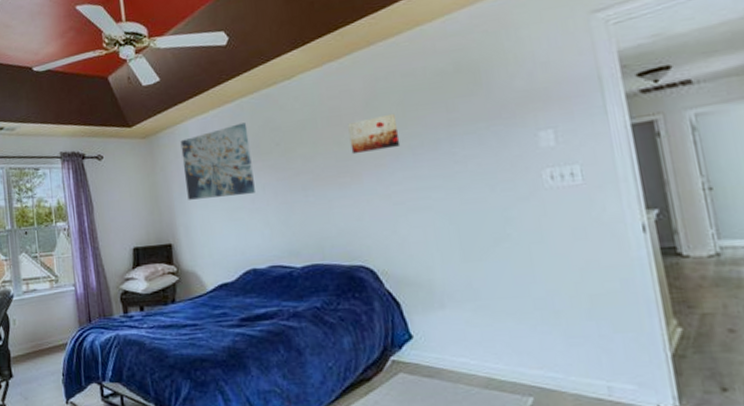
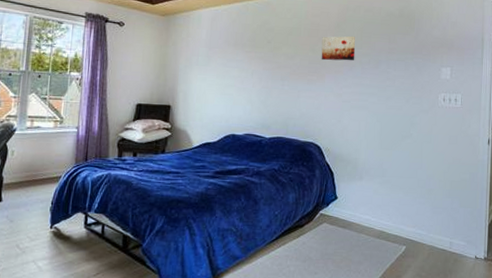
wall art: present [180,123,255,200] -> none [191,20,249,77]

